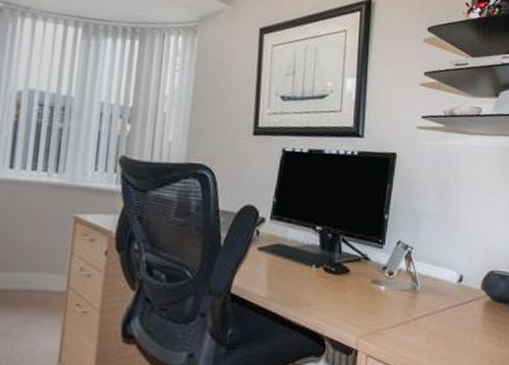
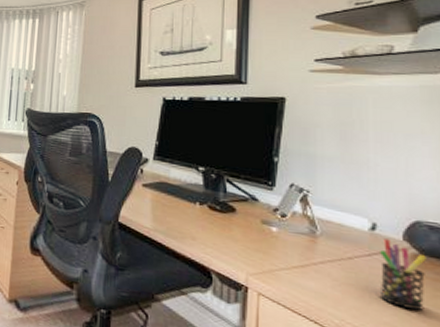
pen holder: none [462,289,497,351] -> present [379,239,426,310]

